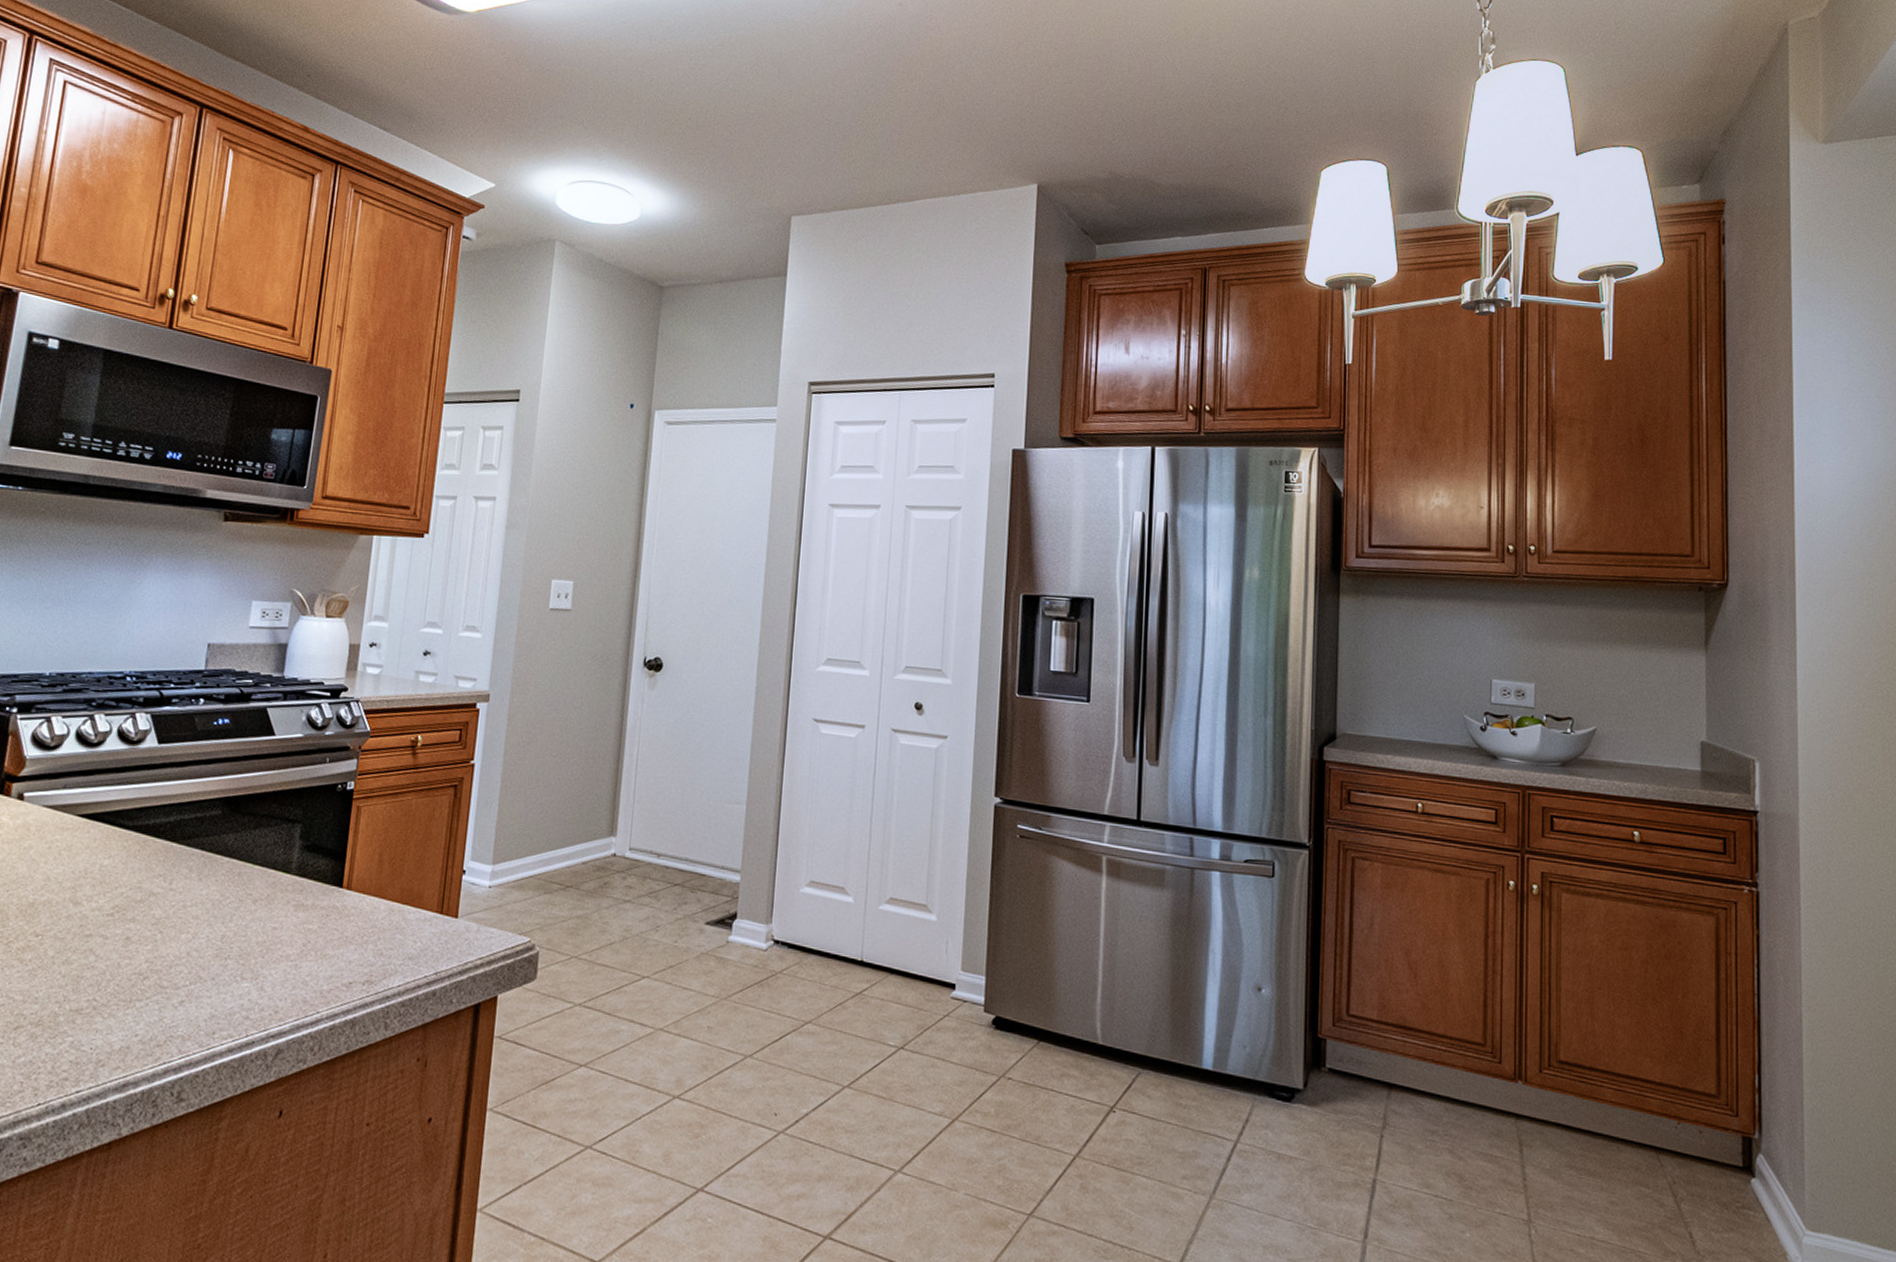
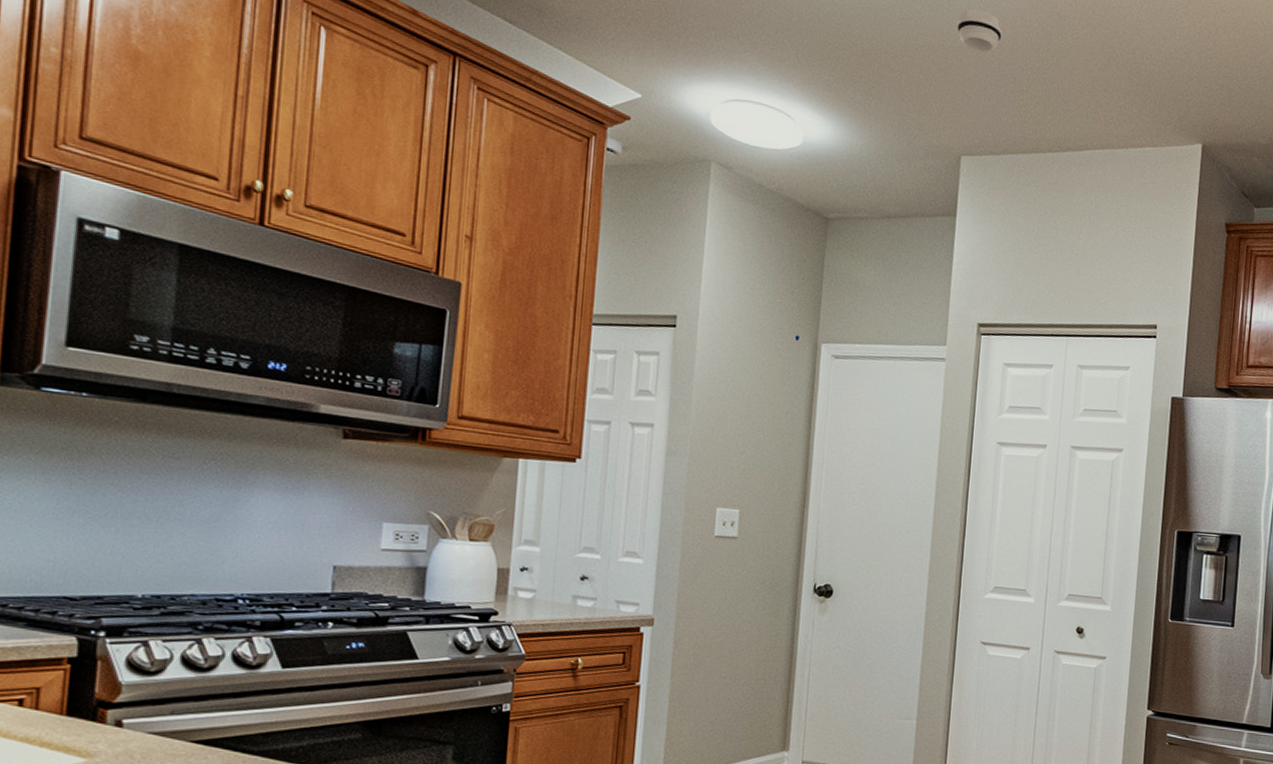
smoke detector: none [787,74,831,115] -> present [957,9,1002,53]

